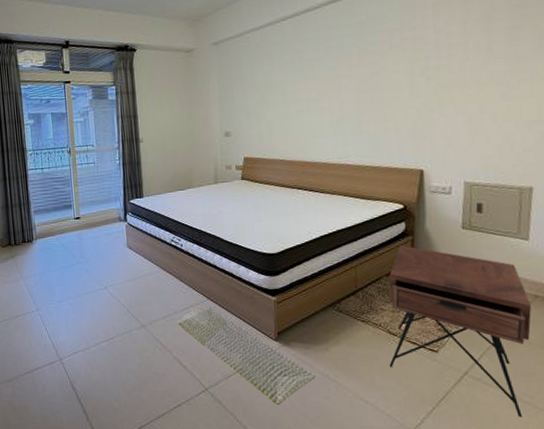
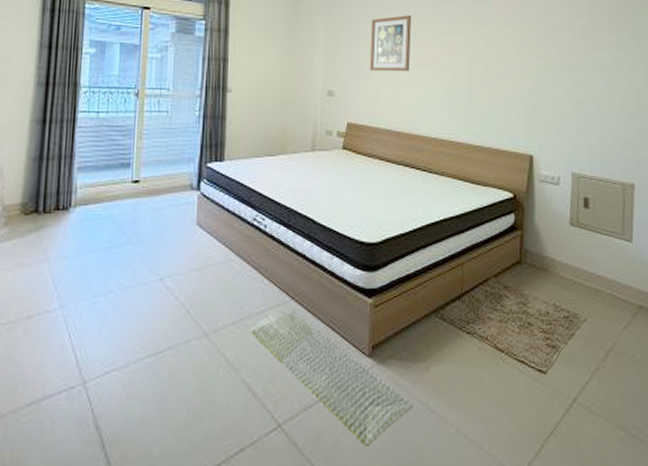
wall art: none [259,56,299,111] -> present [369,15,411,72]
nightstand: present [388,245,531,417] -> none [495,241,637,456]

